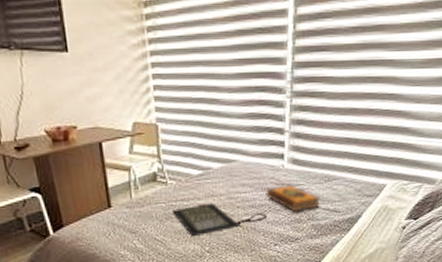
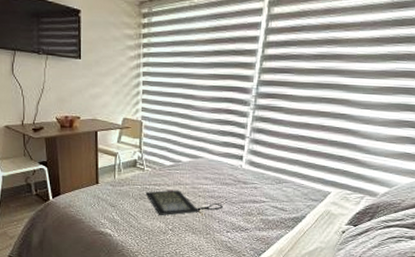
hardback book: present [265,185,320,212] -> none [224,182,270,206]

